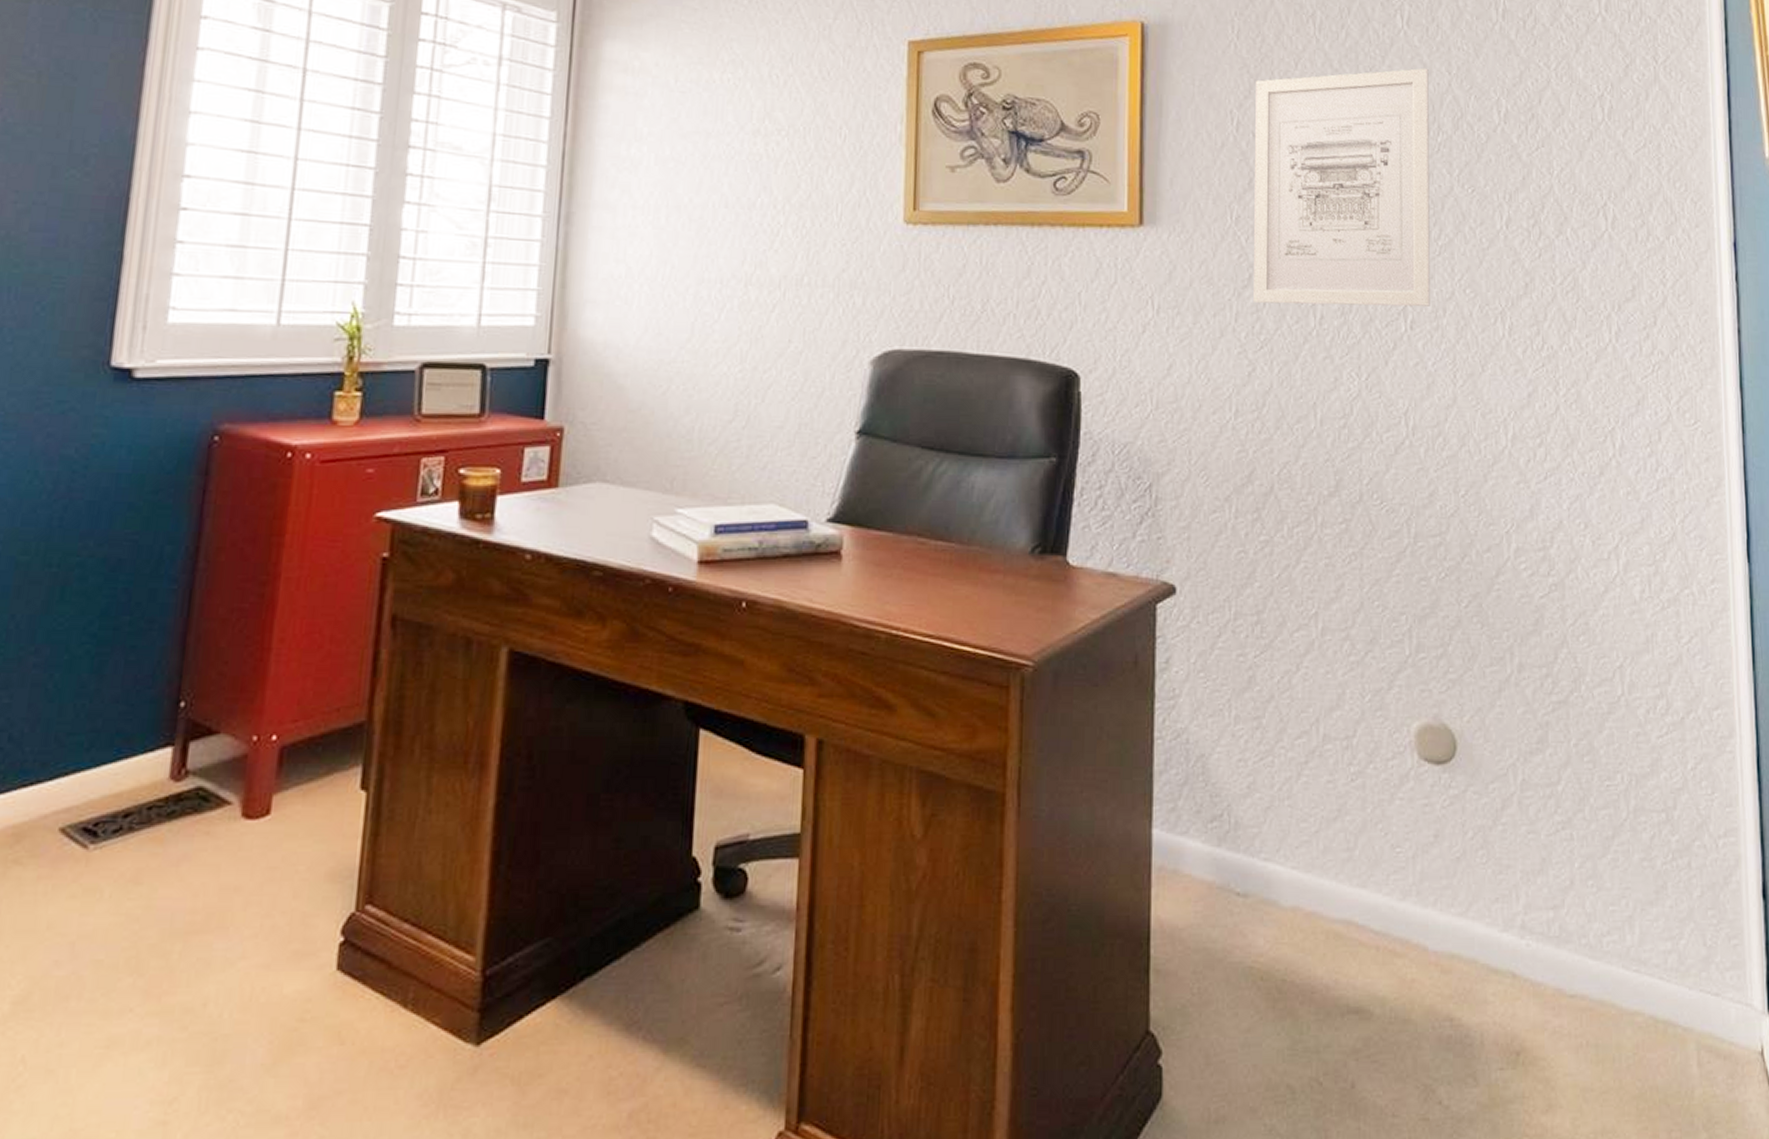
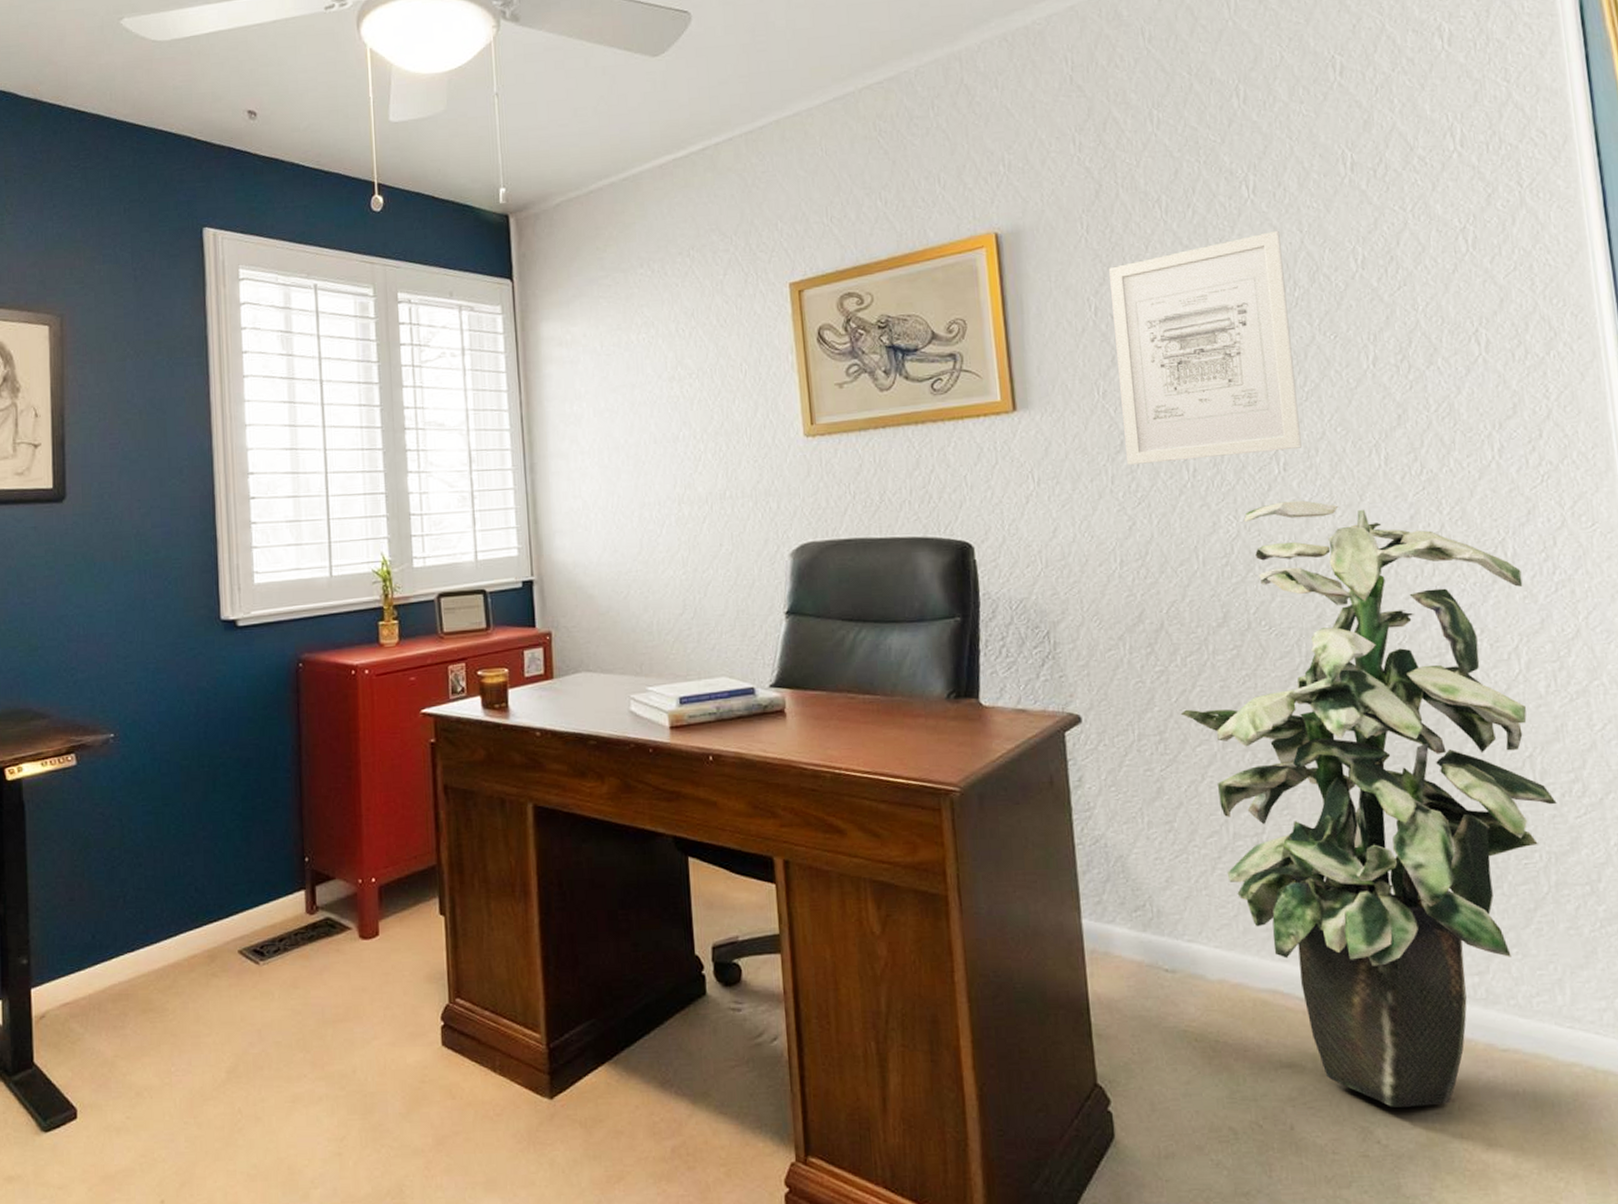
indoor plant: none [1281,363,1642,1063] -> present [1180,500,1557,1109]

